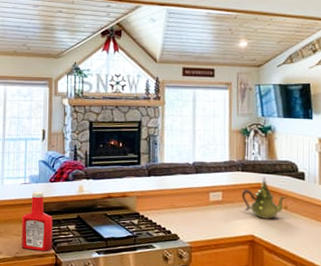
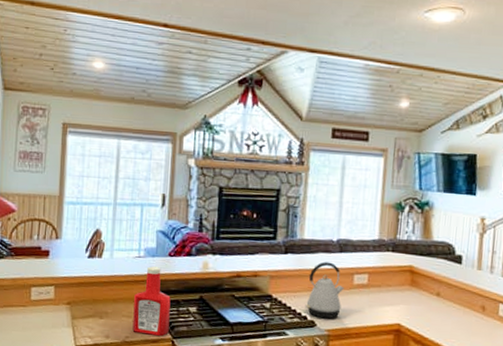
kettle: none [168,182,202,233] -> present [305,261,344,319]
teapot: present [241,177,286,219] -> none [389,259,439,307]

